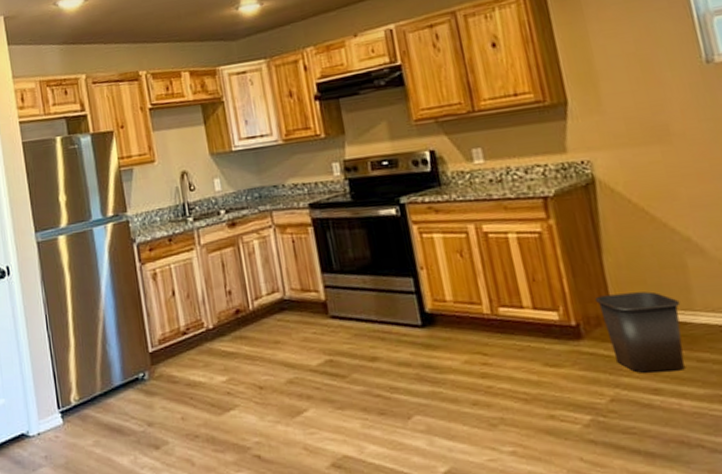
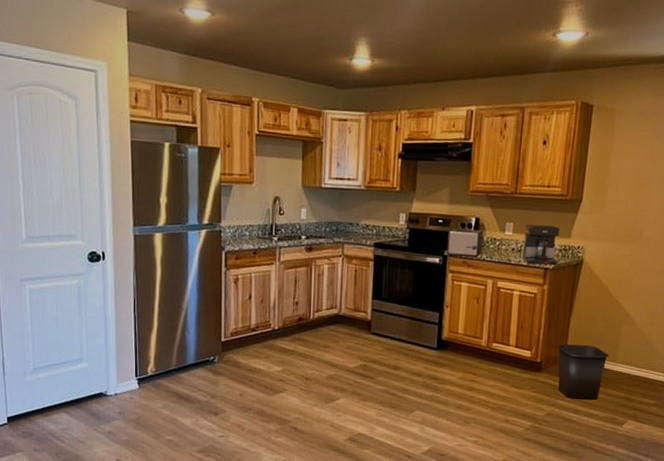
toaster: none [398,164,450,204] -> present [446,228,484,258]
coffee maker: none [498,140,559,196] -> present [521,223,560,266]

